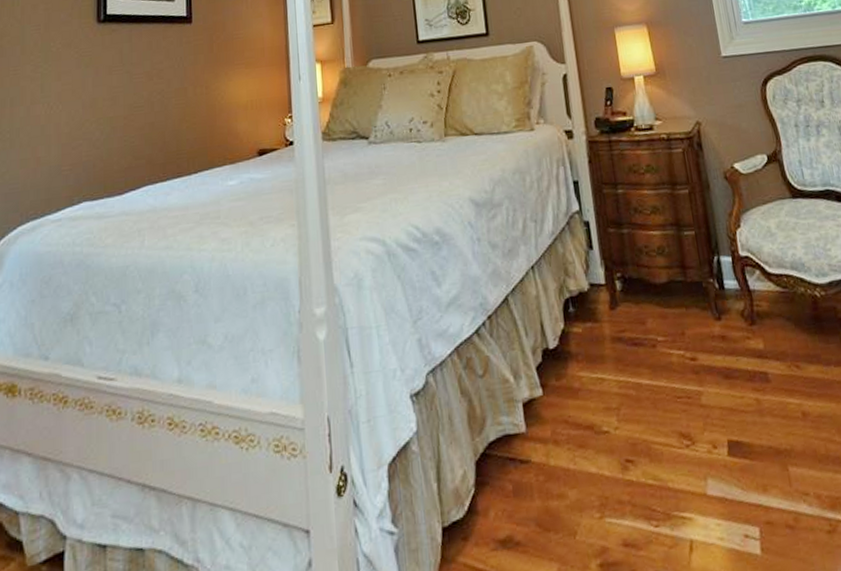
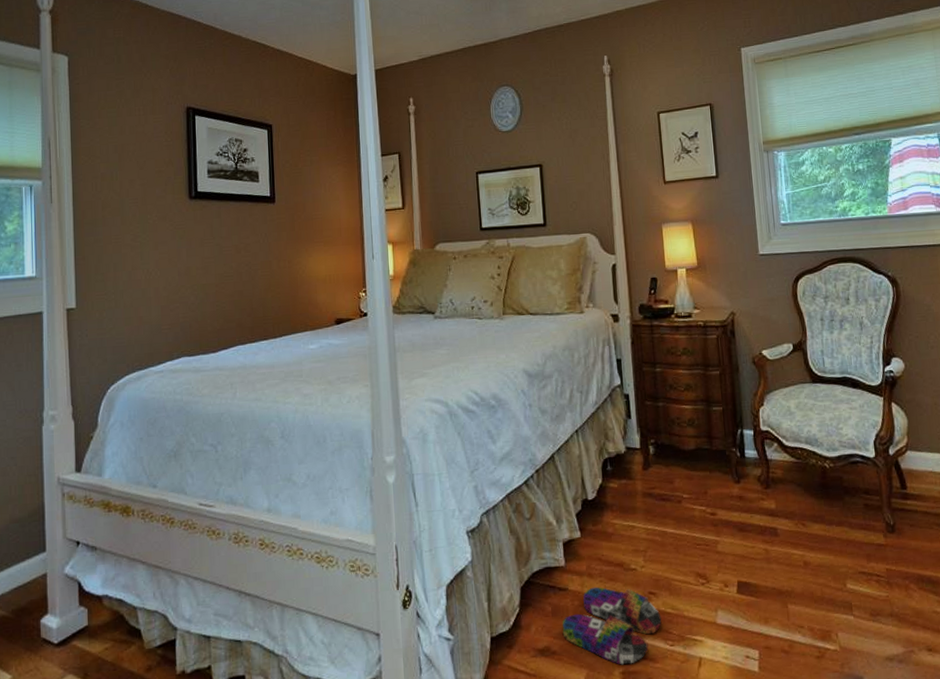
slippers: none [525,456,643,555] -> present [562,587,662,665]

